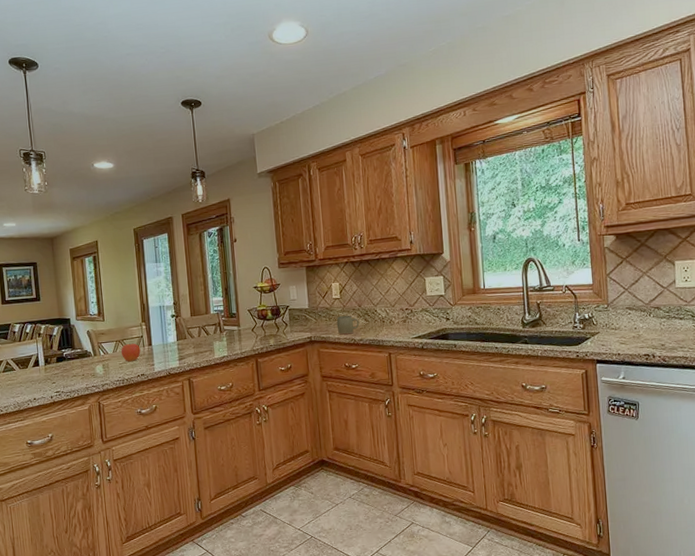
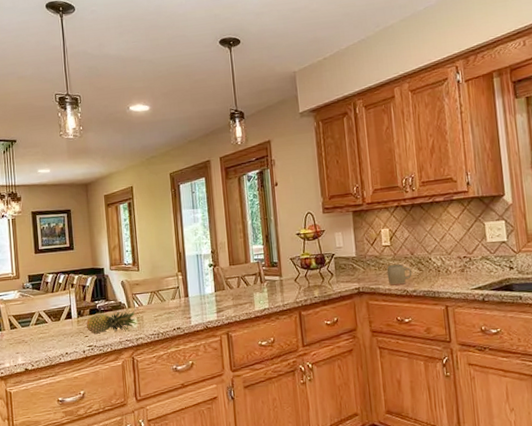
fruit: none [54,358,103,380] -> present [86,310,138,333]
fruit: present [120,343,141,362] -> none [155,294,177,314]

